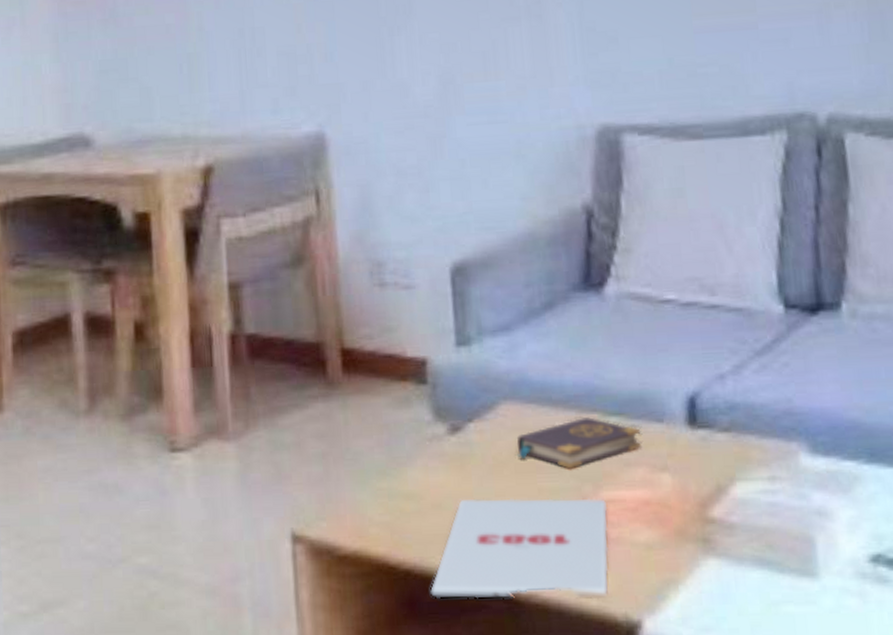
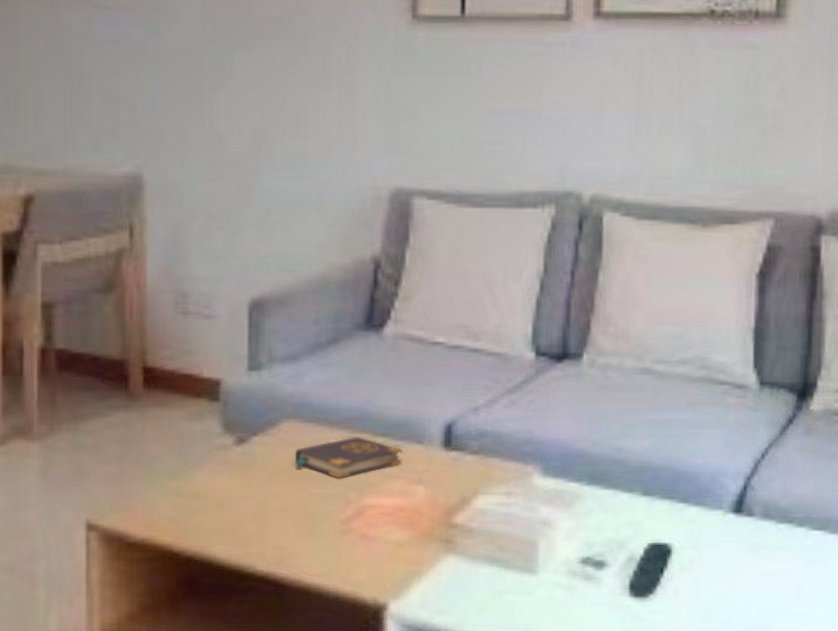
magazine: present [430,498,609,600] -> none [208,499,368,586]

